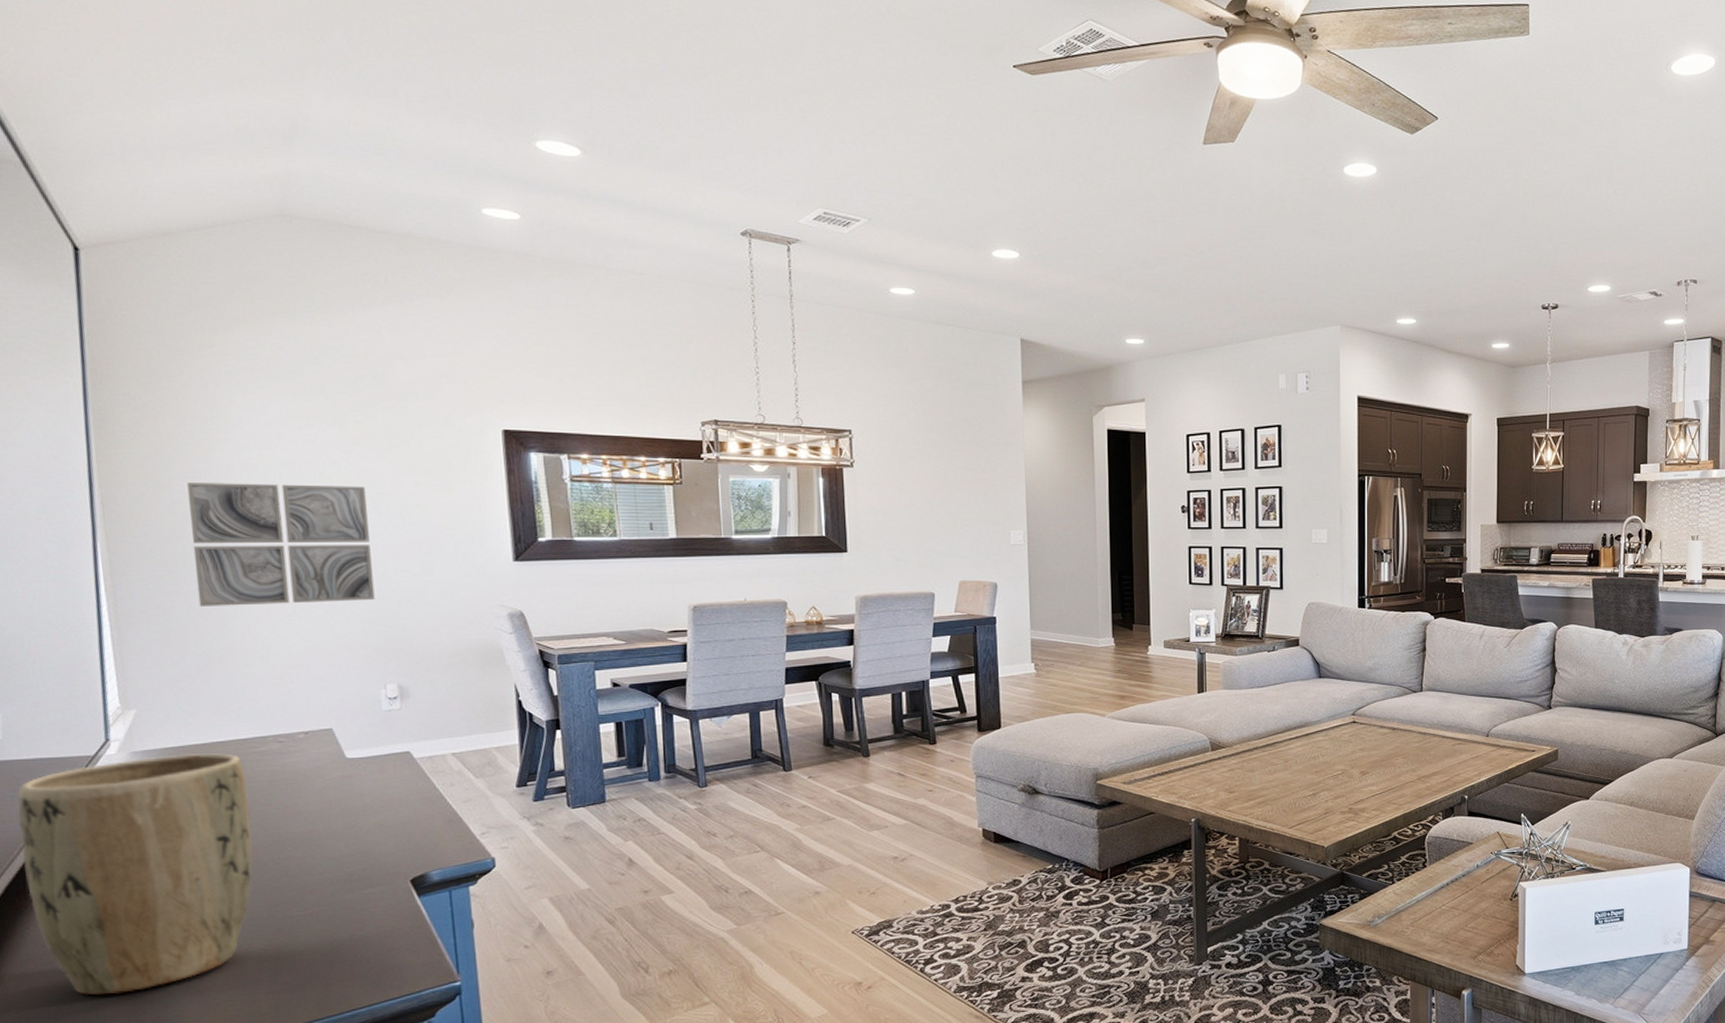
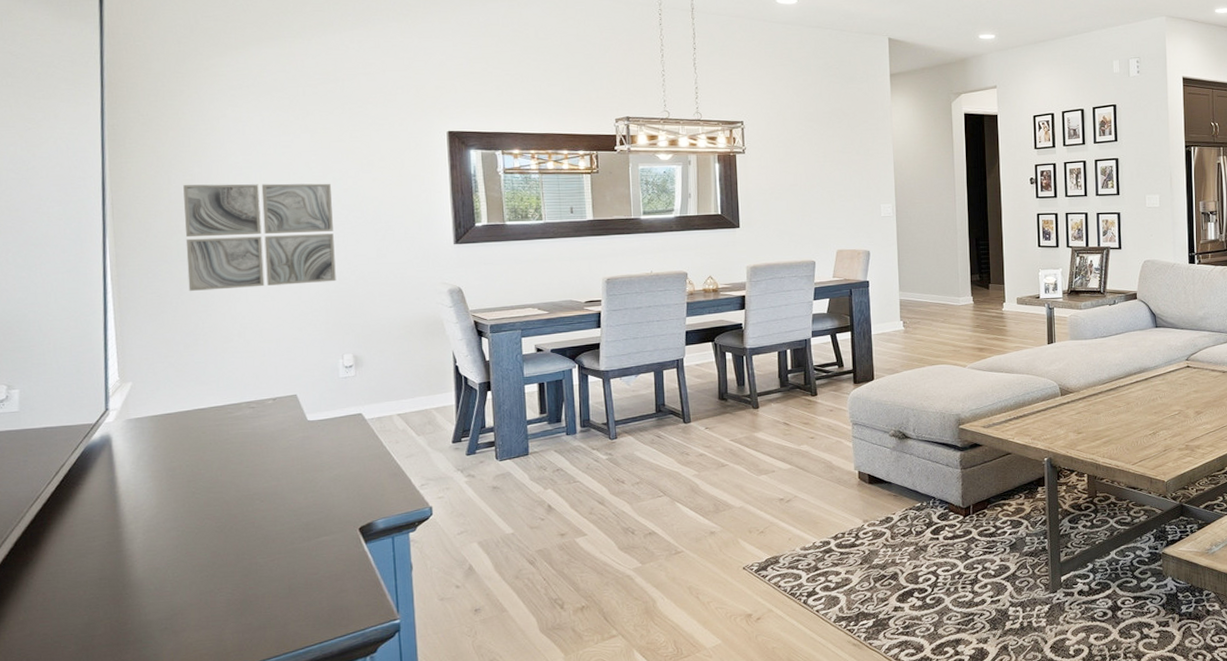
plant pot: present [18,753,253,995] -> none [29,419,225,637]

